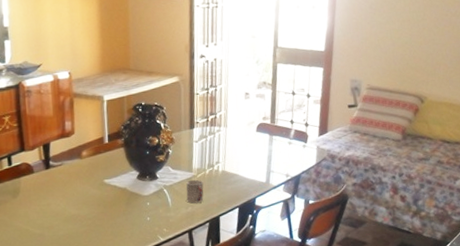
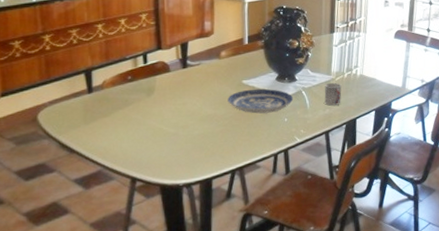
plate: none [90,187,156,213] -> present [227,88,294,114]

